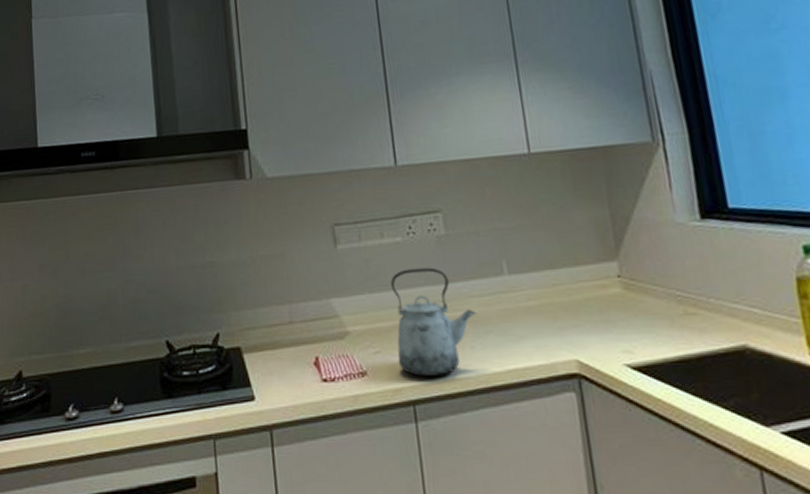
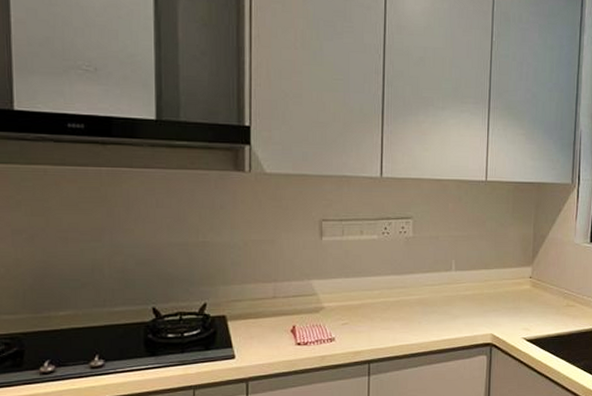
kettle: present [391,267,477,377] -> none [361,261,427,343]

